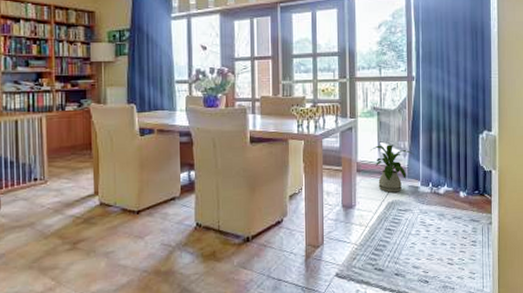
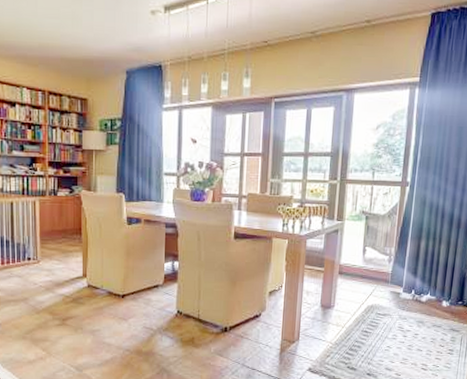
house plant: present [371,144,414,193] -> none [355,249,400,297]

